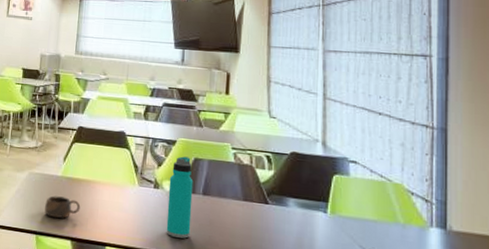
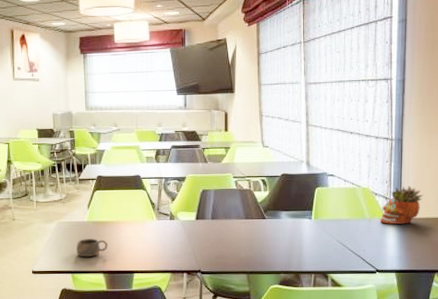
water bottle: present [166,156,193,239] -> none [182,189,204,257]
succulent planter: none [418,188,478,240] -> present [380,186,424,224]

